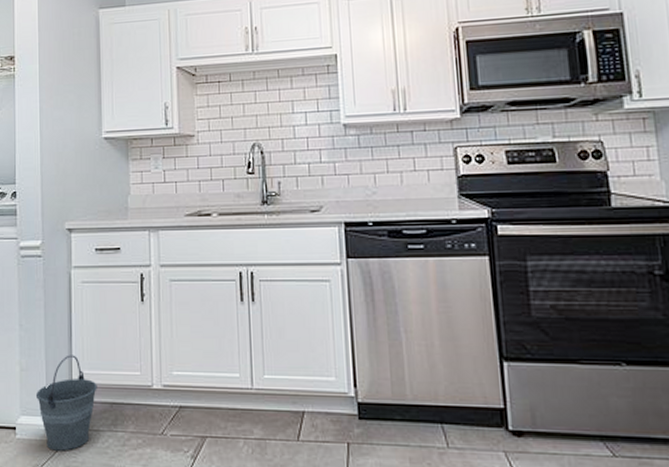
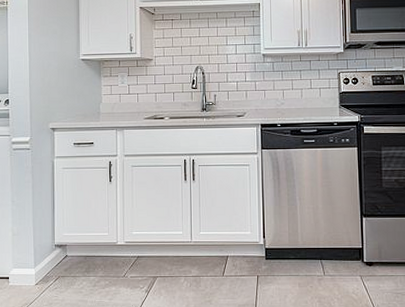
bucket: present [35,355,97,451] -> none [25,222,74,293]

